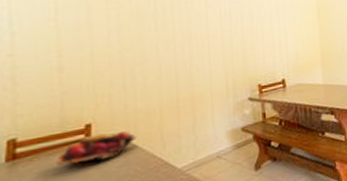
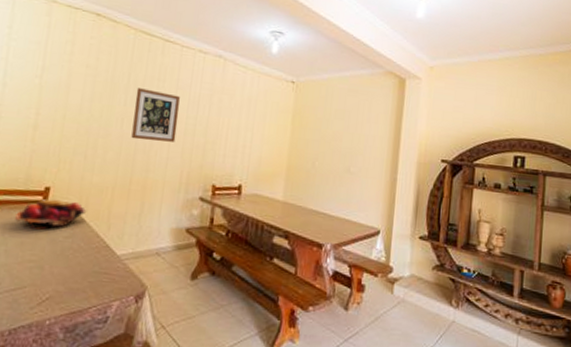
wall art: none [165,12,215,60] -> present [131,88,180,142]

